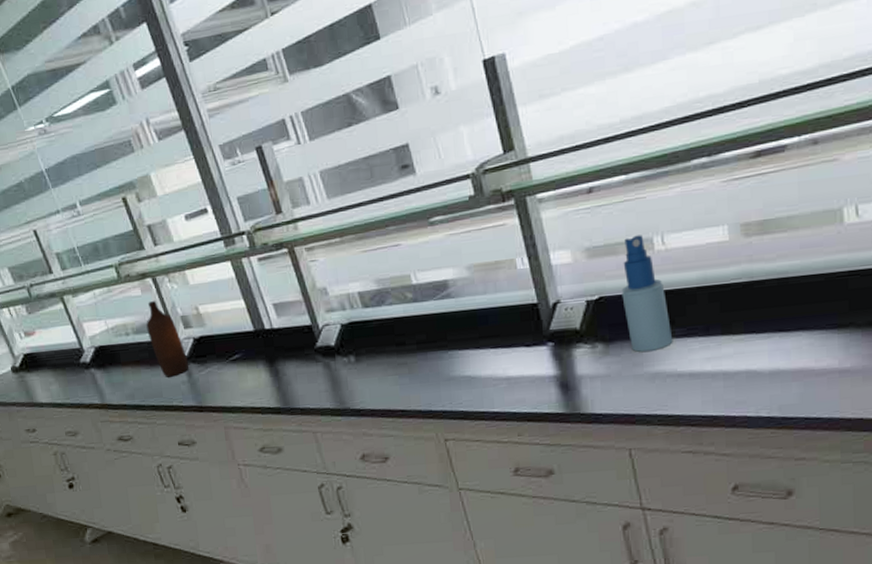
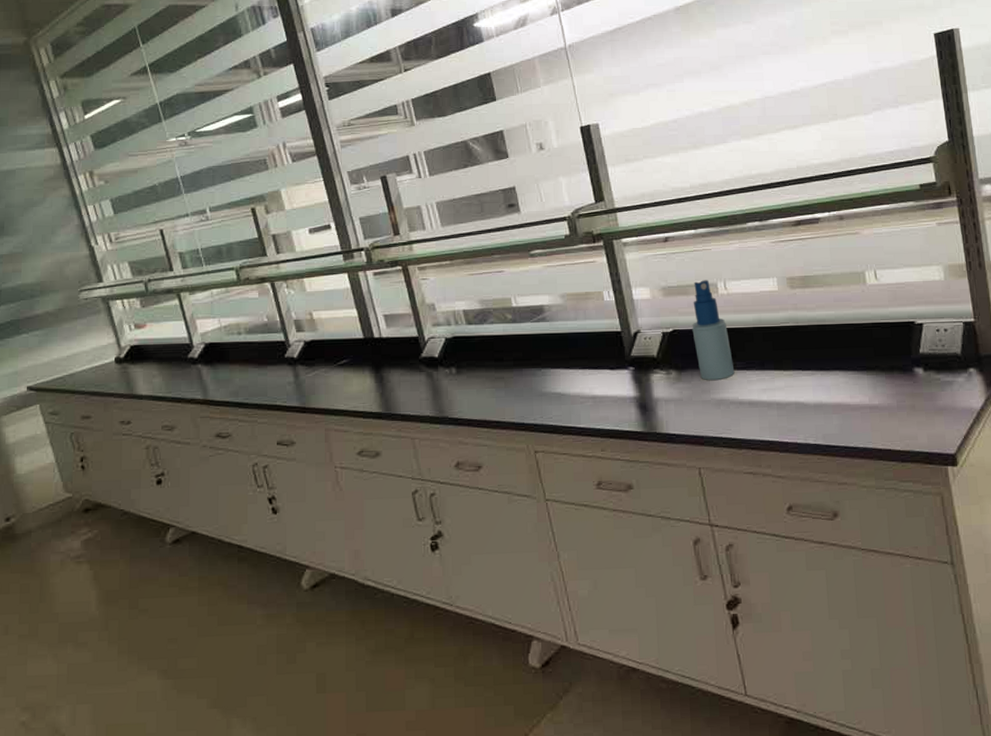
bottle: present [146,300,188,377] -> none [259,303,296,377]

